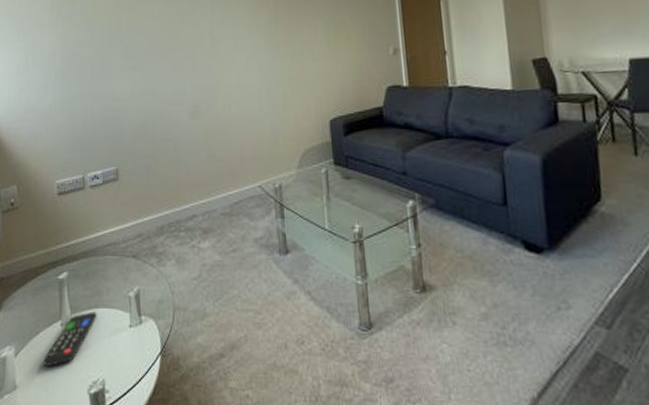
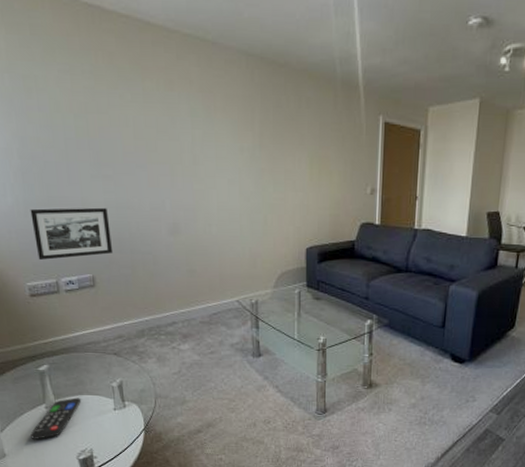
picture frame: none [66,97,137,155] -> present [30,207,113,260]

